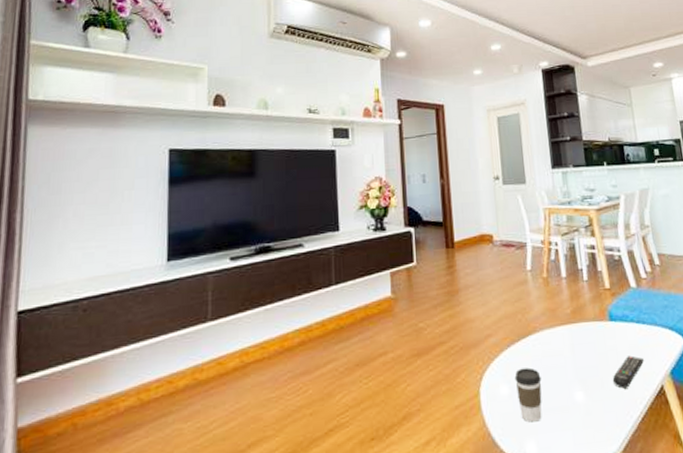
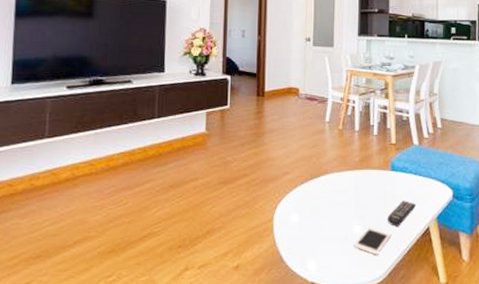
coffee cup: present [514,367,542,423] -> none [304,202,327,246]
cell phone: none [577,391,620,427] -> present [354,227,391,255]

